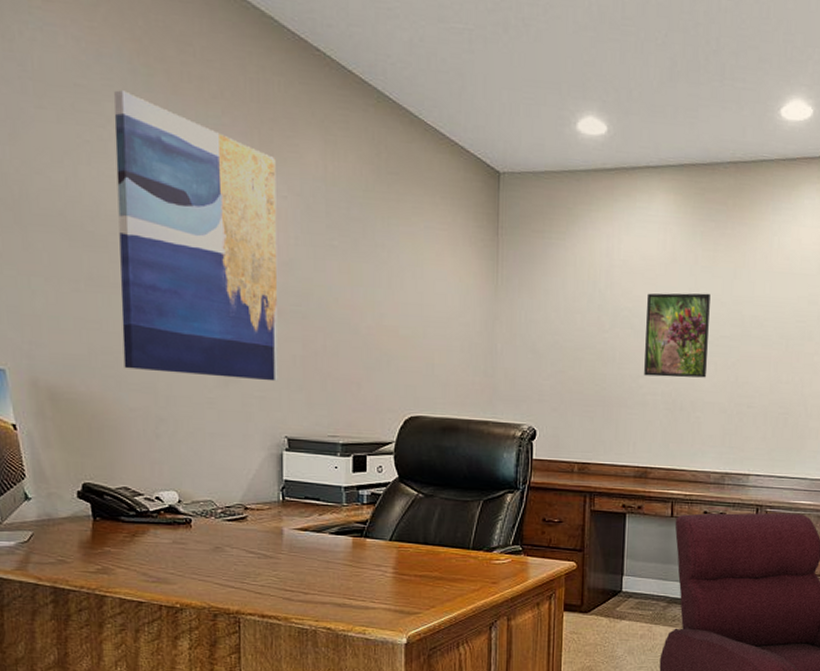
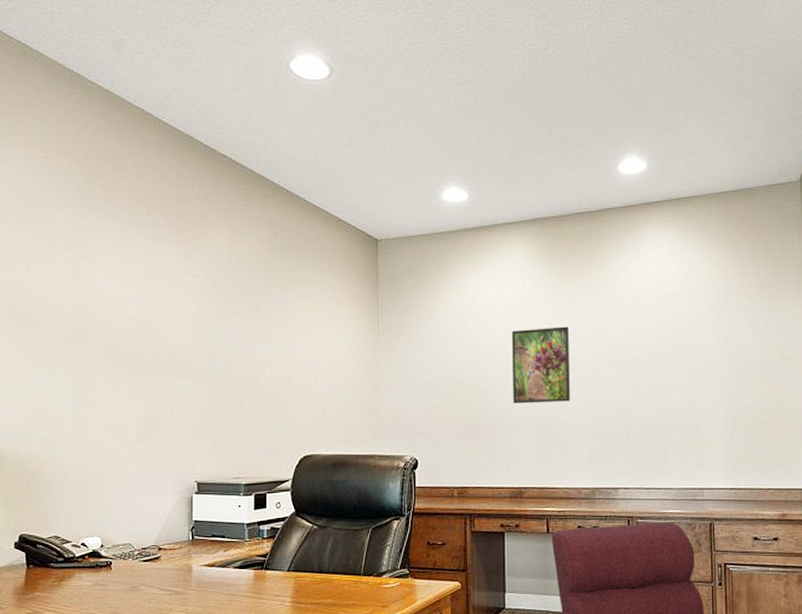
wall art: present [114,90,278,382] -> none [59,203,190,433]

